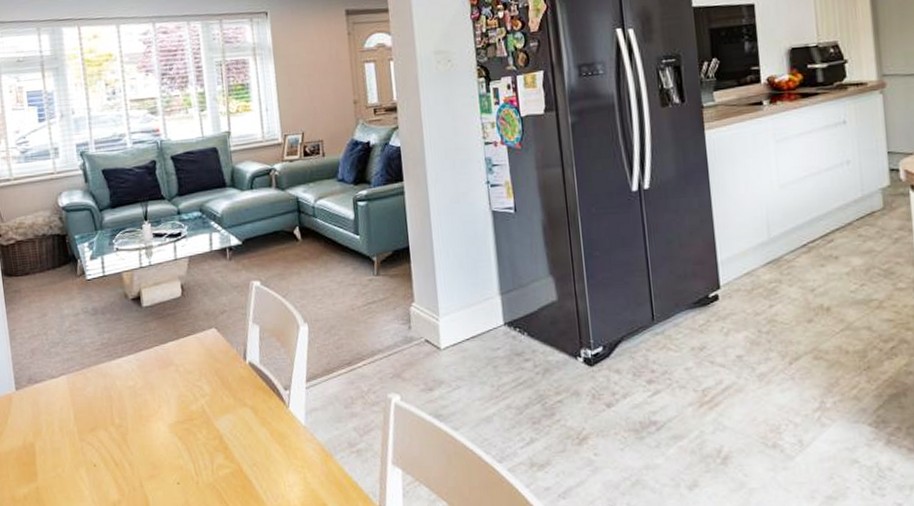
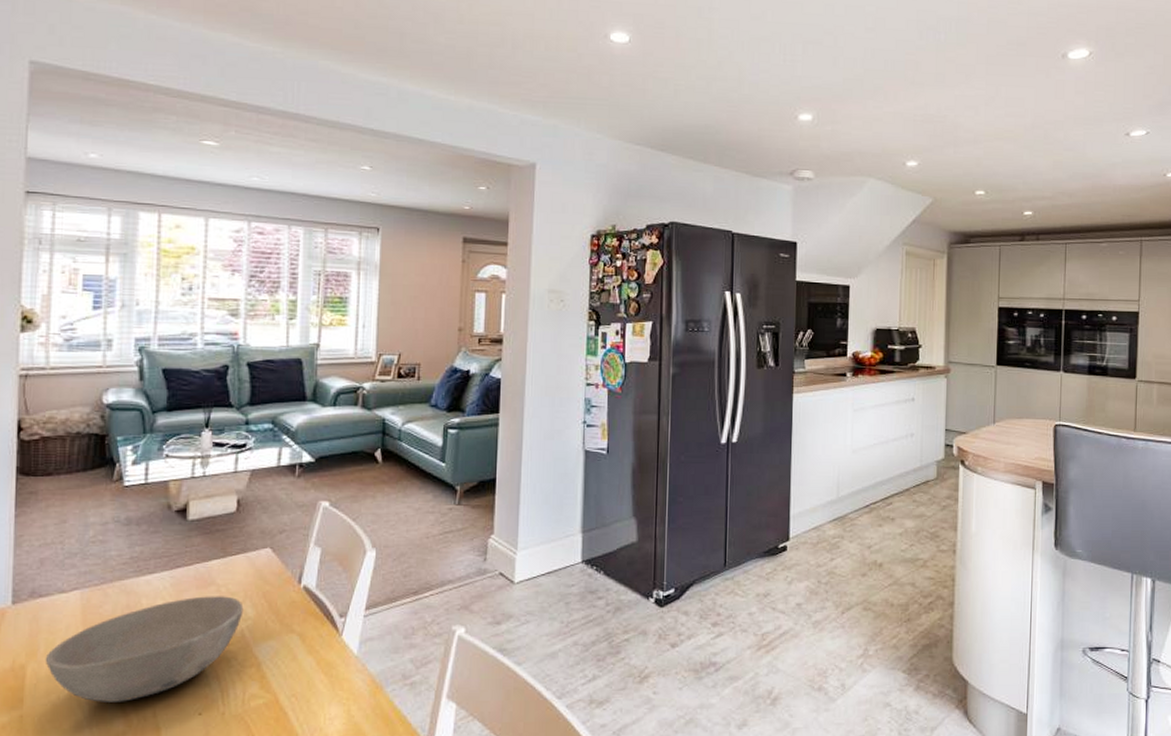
bowl: none [48,375,201,474] -> present [45,596,244,702]

